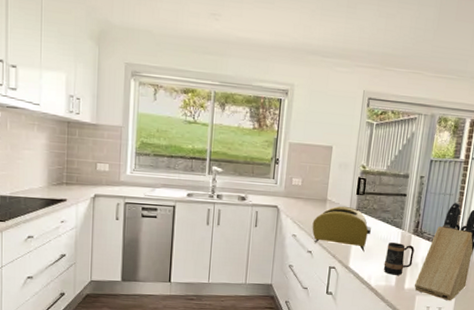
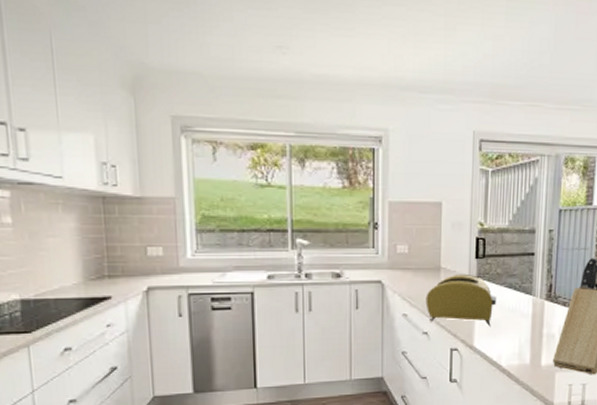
mug: present [383,242,415,276] -> none [514,312,549,351]

